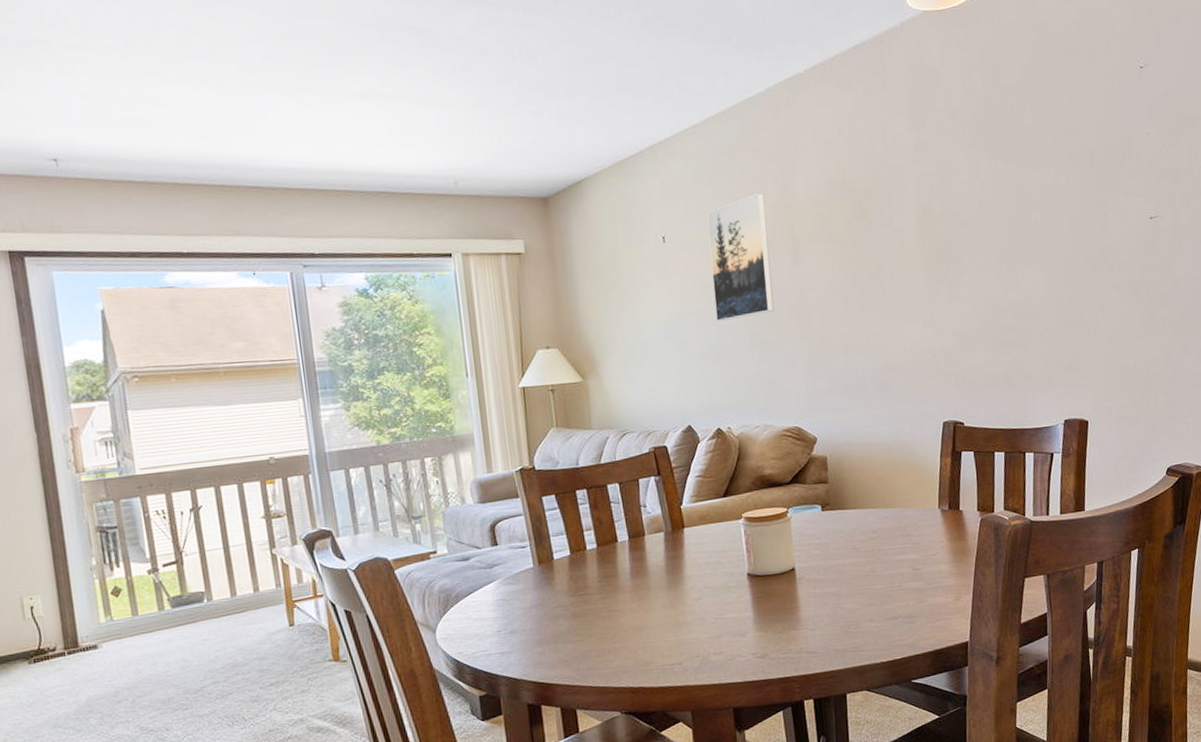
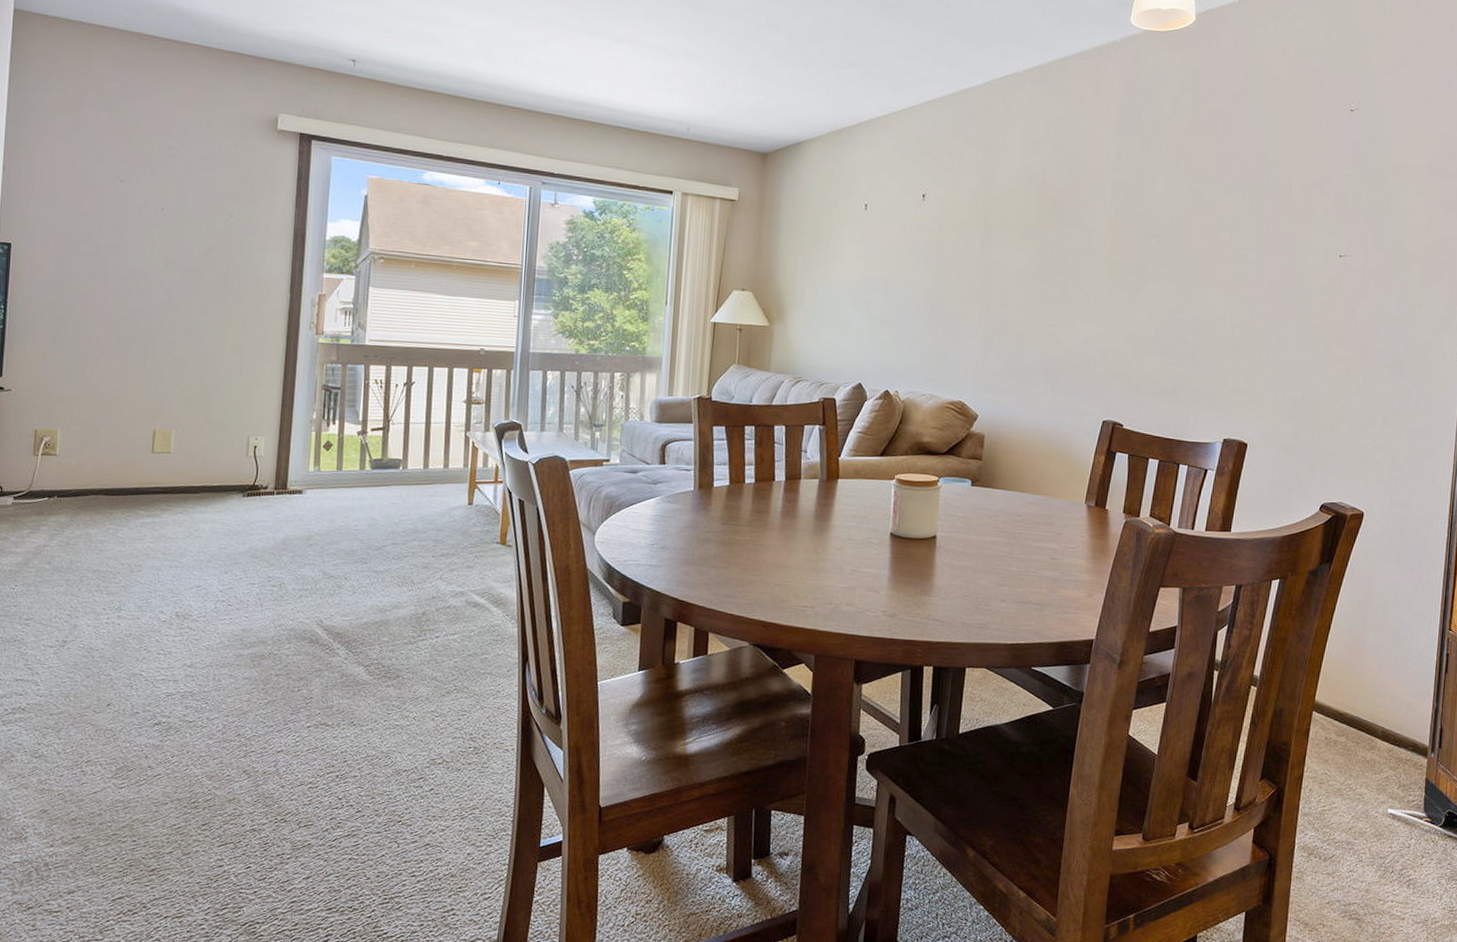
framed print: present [706,193,775,321] -> none [902,177,966,291]

